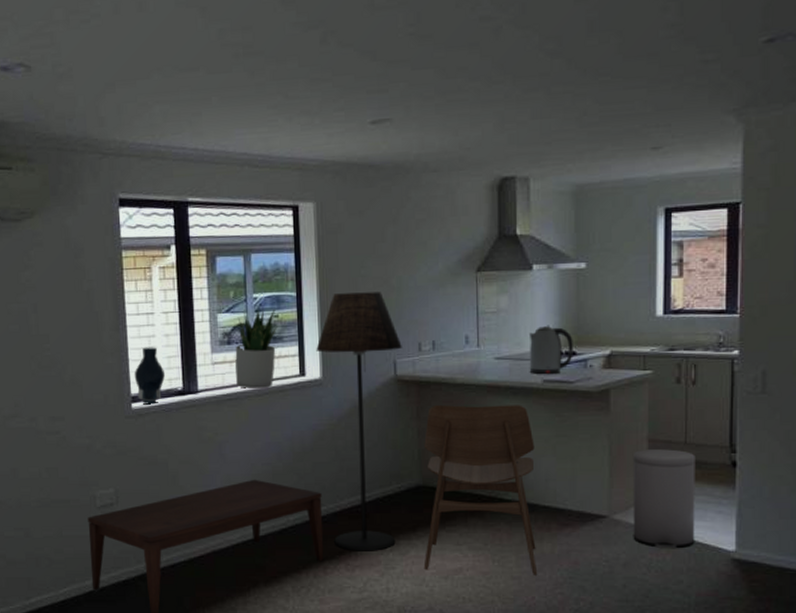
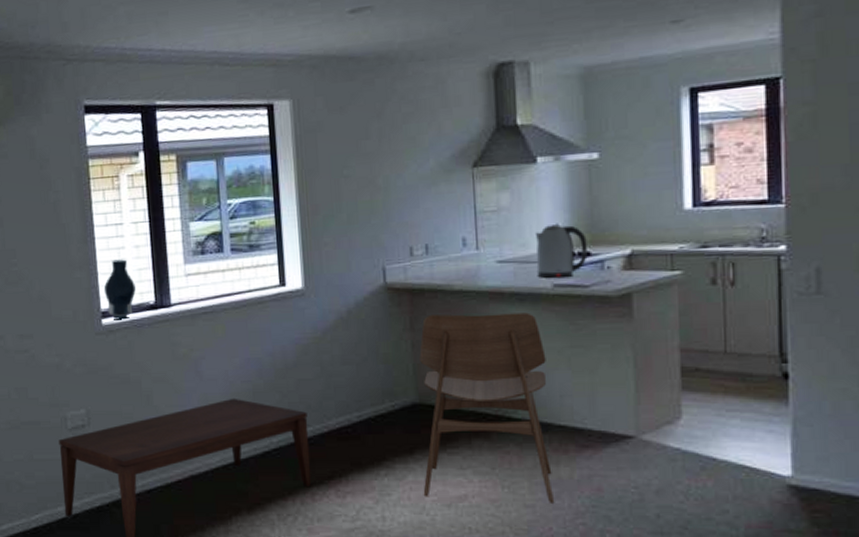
planter: present [235,308,278,390] -> none [209,215,254,302]
floor lamp: present [316,292,402,551] -> none [297,193,392,476]
pedal bin: present [632,449,695,549] -> none [662,359,742,474]

